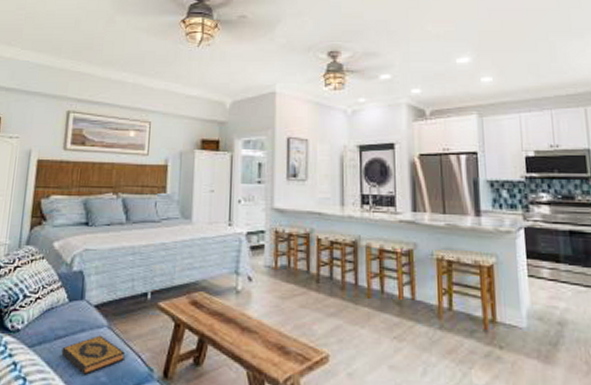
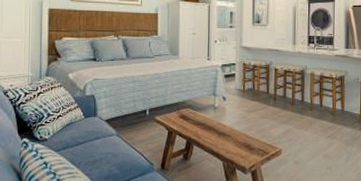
hardback book: present [61,335,125,375] -> none [82,141,131,169]

